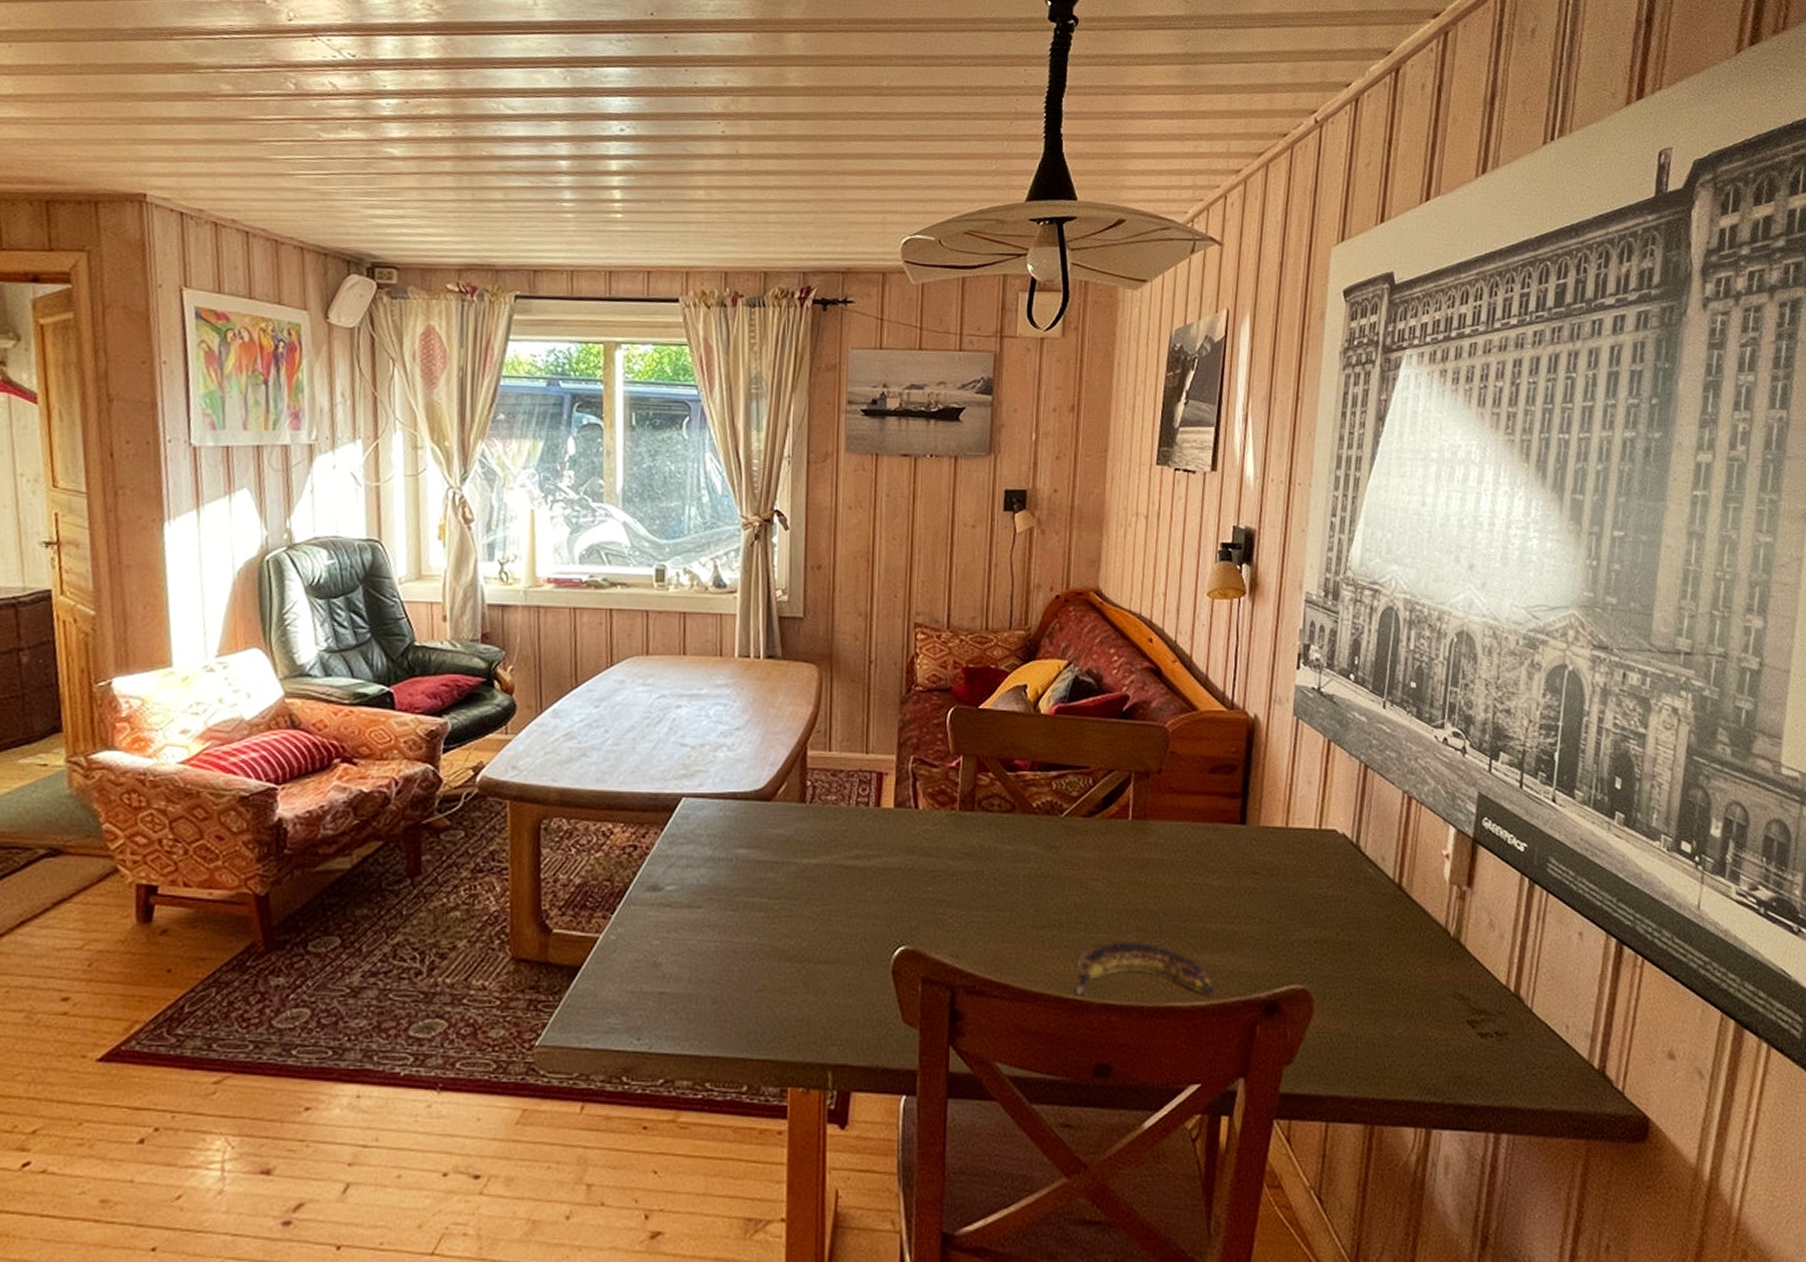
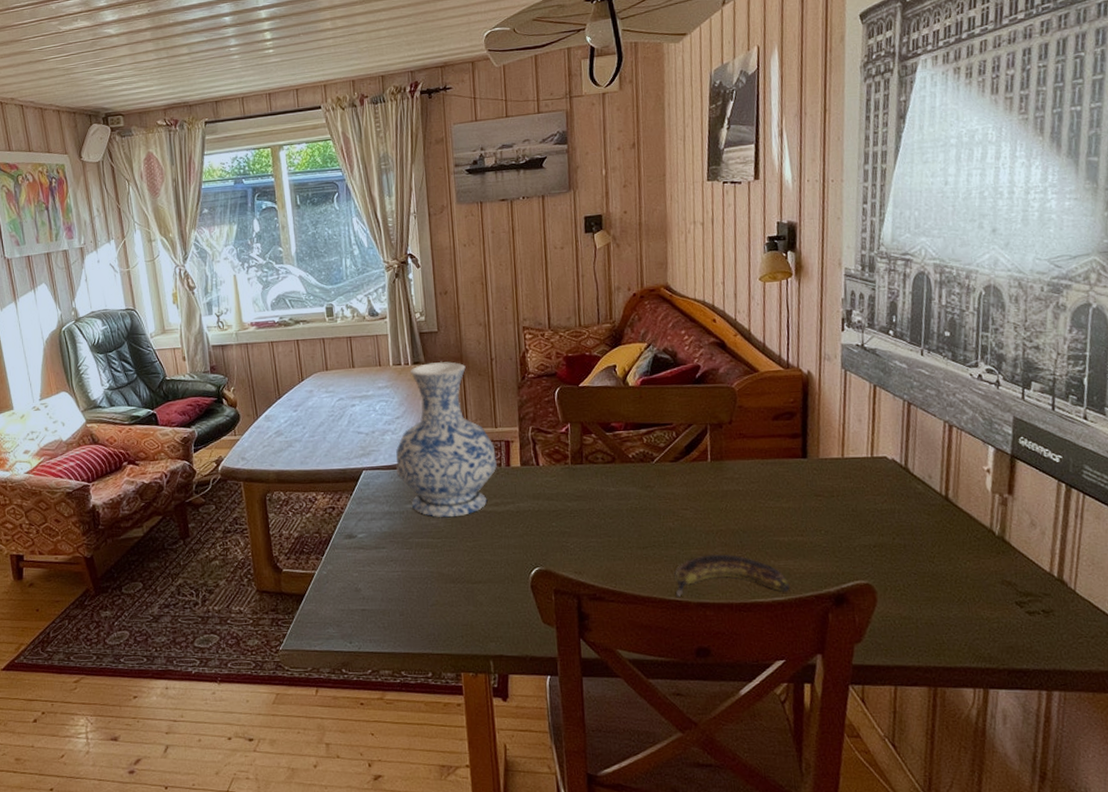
vase: none [728,657,865,871] -> present [396,361,498,518]

